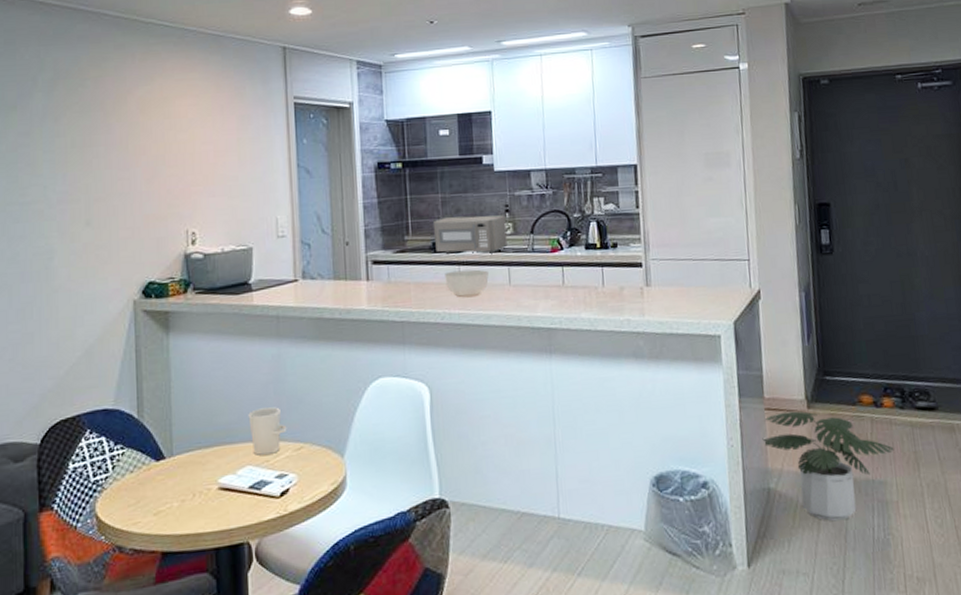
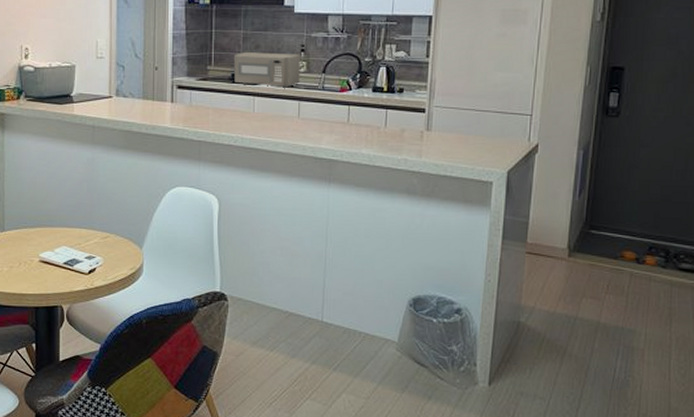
cup: present [248,407,287,456] -> none [66,201,97,240]
bowl: present [445,269,489,298] -> none [241,101,280,126]
potted plant: present [764,411,894,522] -> none [520,257,649,359]

